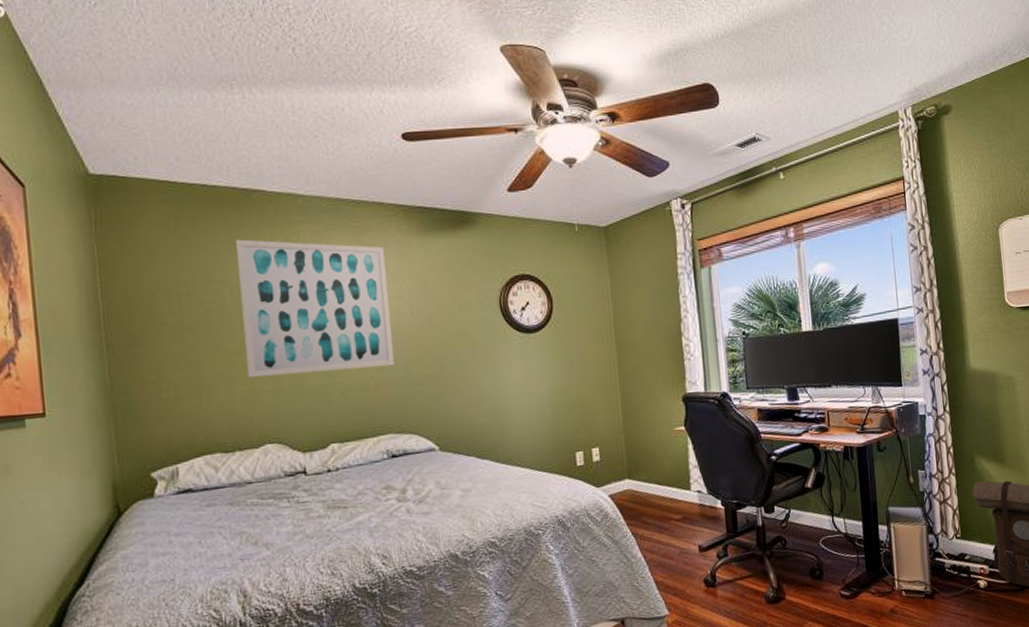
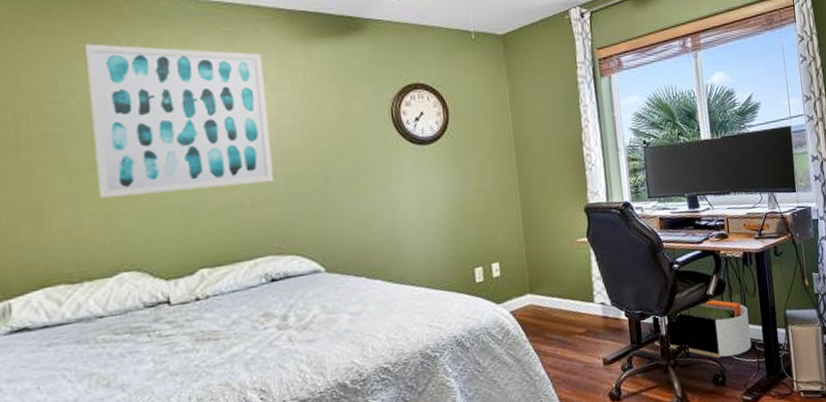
storage bin: none [748,492,851,552] -> present [652,299,751,358]

